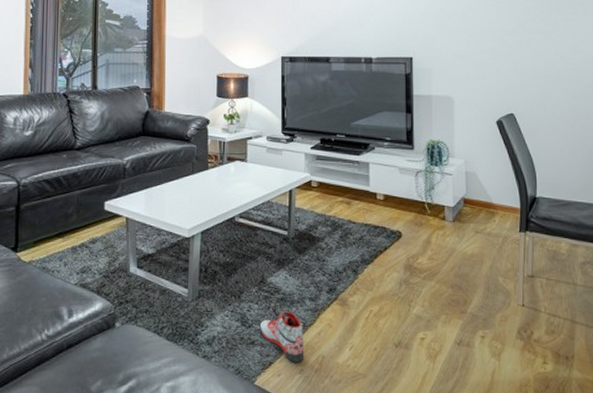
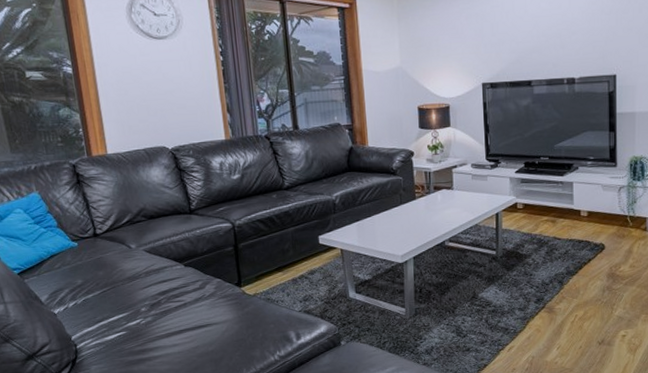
sneaker: present [259,310,305,362] -> none [473,320,516,363]

